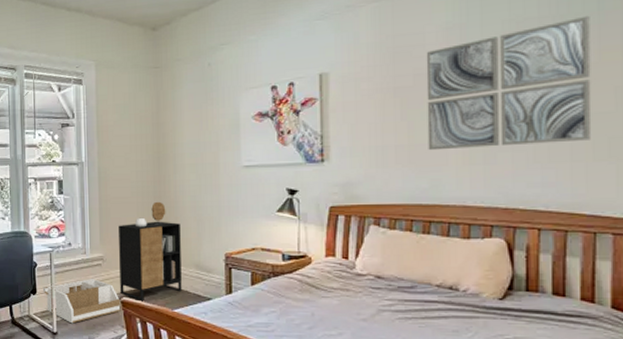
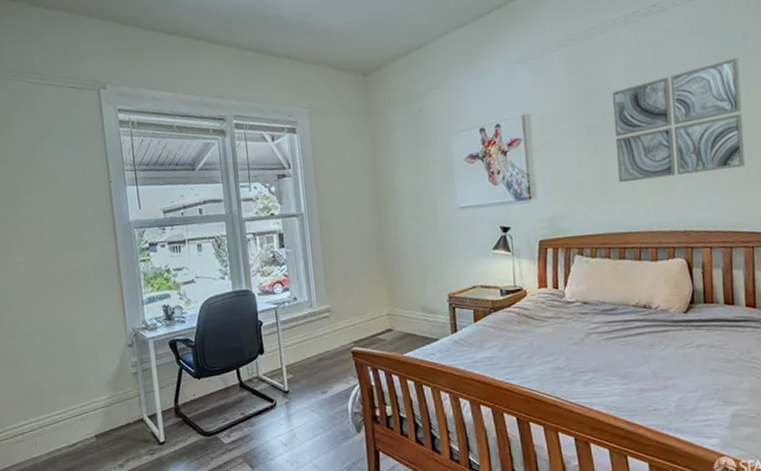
storage bin: present [43,279,121,324] -> none [271,332,352,380]
cabinet: present [119,201,182,302] -> none [344,247,410,350]

